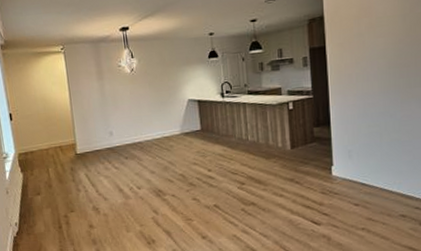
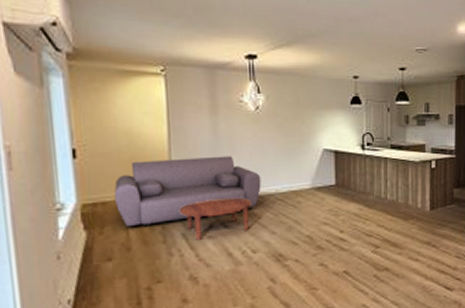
sofa: none [37,111,141,169] -> present [114,156,261,227]
coffee table: none [82,144,134,180] -> present [180,197,251,241]

